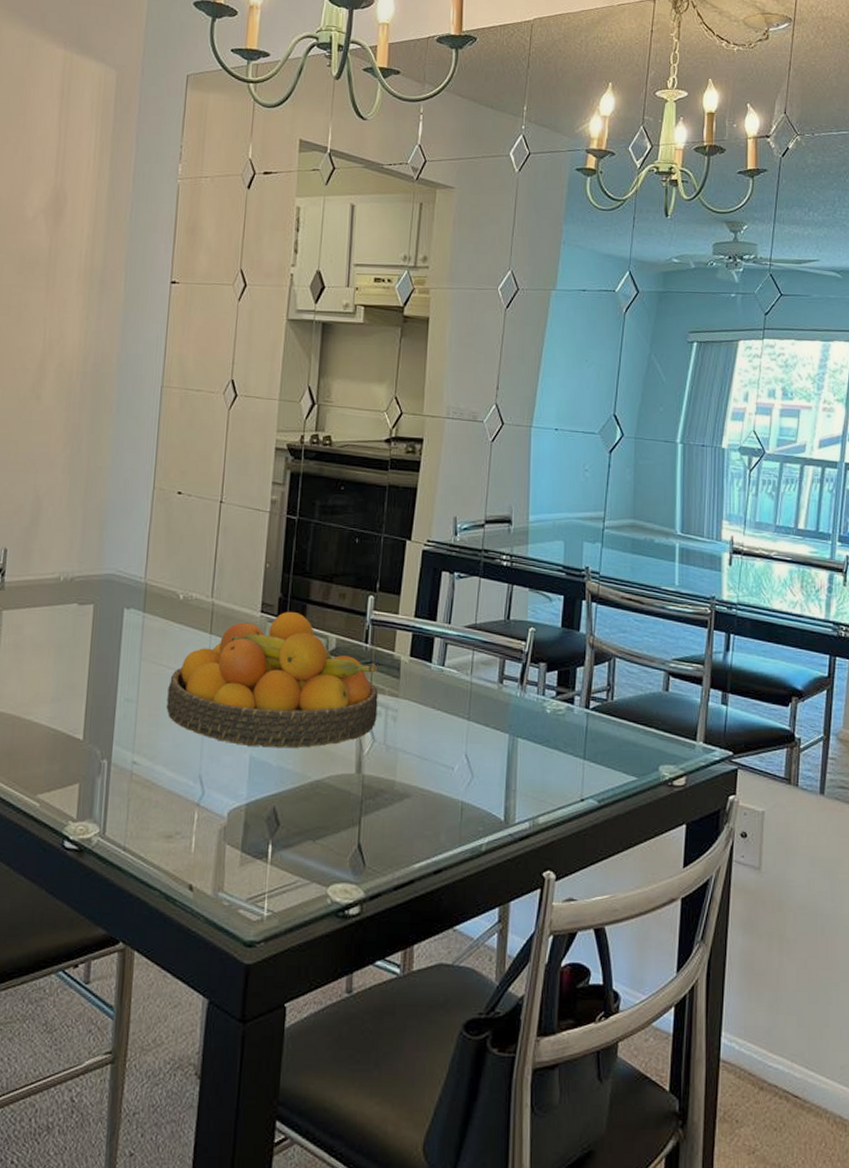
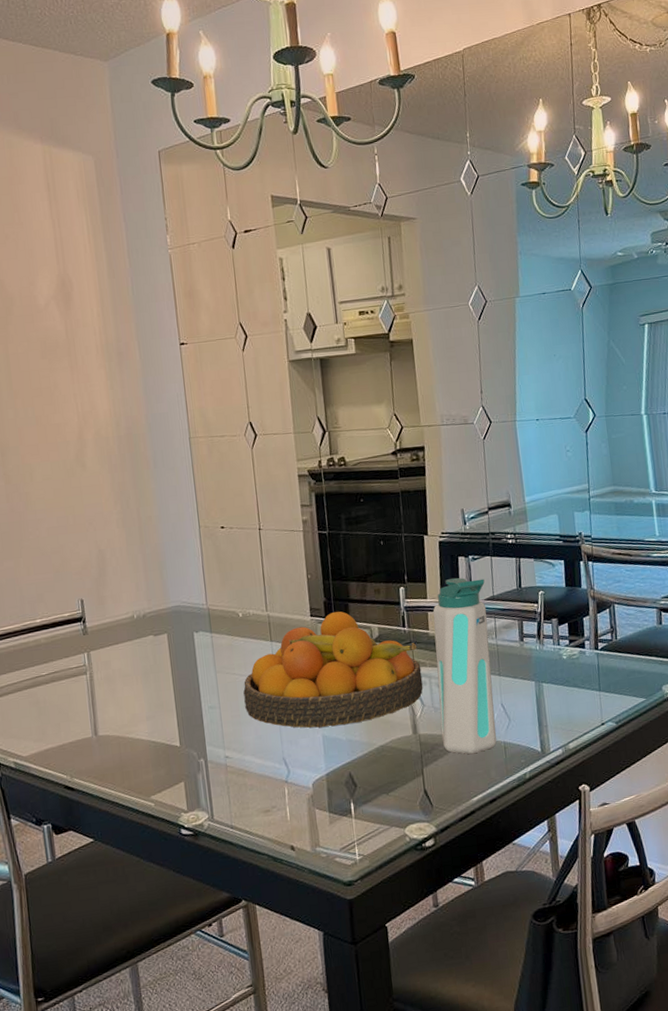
water bottle: none [389,595,468,810] -> present [433,577,497,755]

